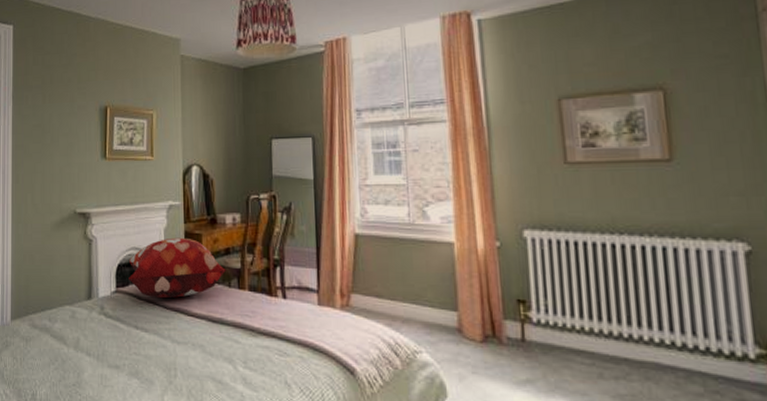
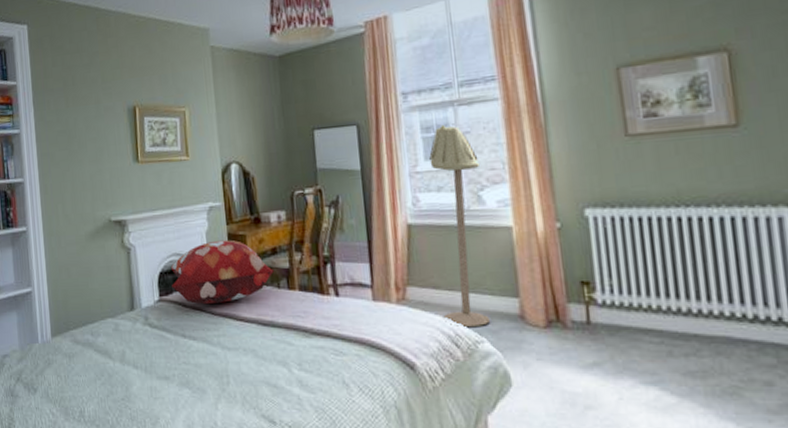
floor lamp: none [379,142,428,337] -> present [429,124,490,327]

